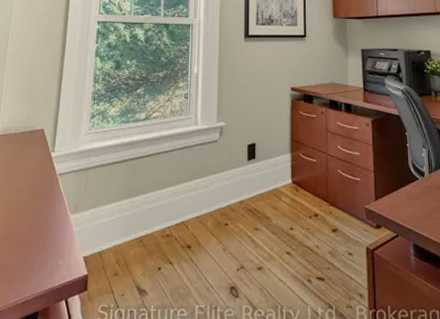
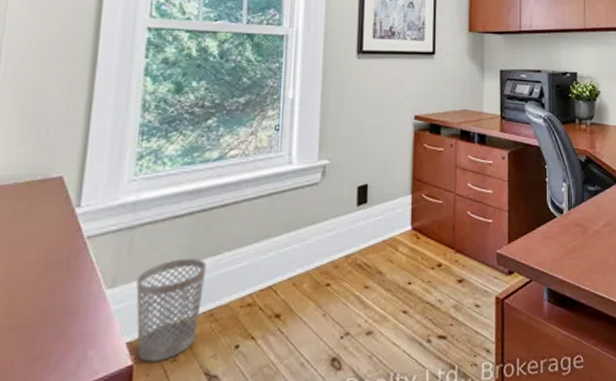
wastebasket: none [90,195,138,274] -> present [136,258,207,363]

